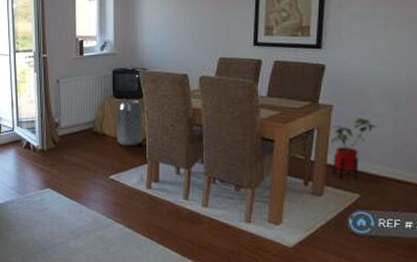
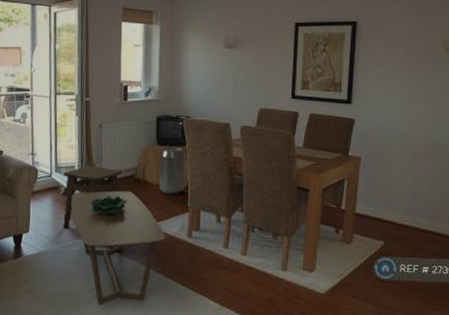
side table: none [24,119,80,180] -> present [63,165,121,228]
coffee table: none [33,143,125,252] -> present [71,190,166,305]
decorative bowl: none [51,148,86,167] -> present [90,195,127,215]
house plant: present [330,118,377,179] -> none [359,170,399,227]

